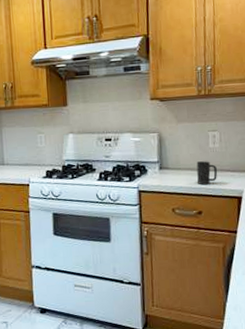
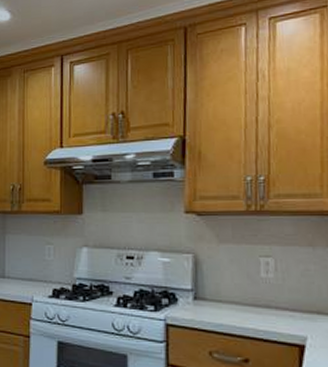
mug: present [196,161,217,185] -> none [242,294,271,325]

